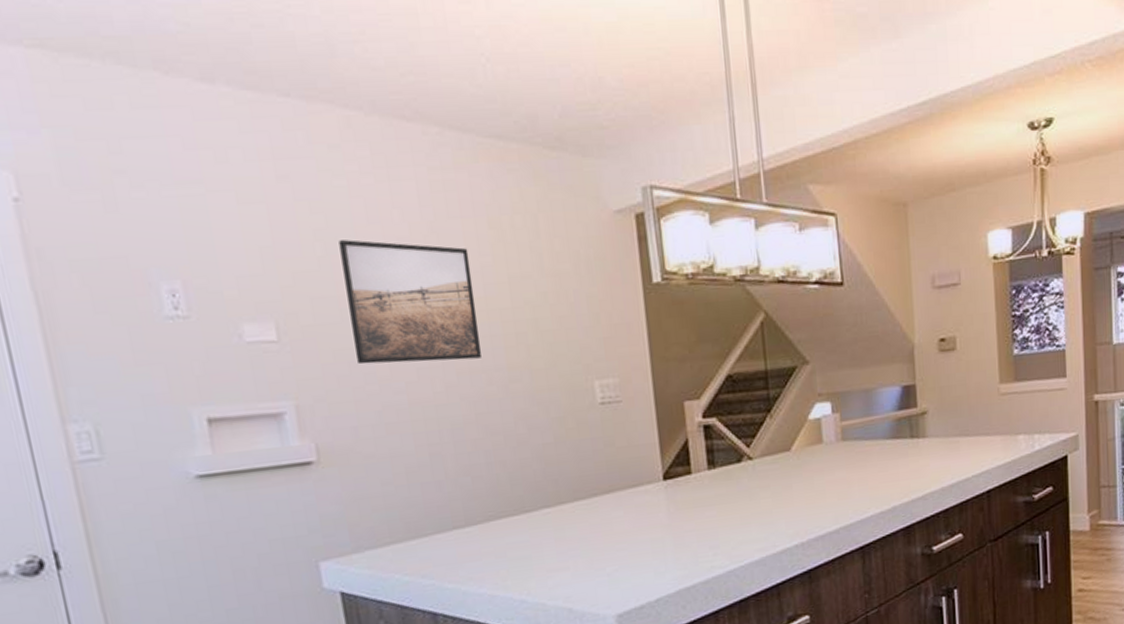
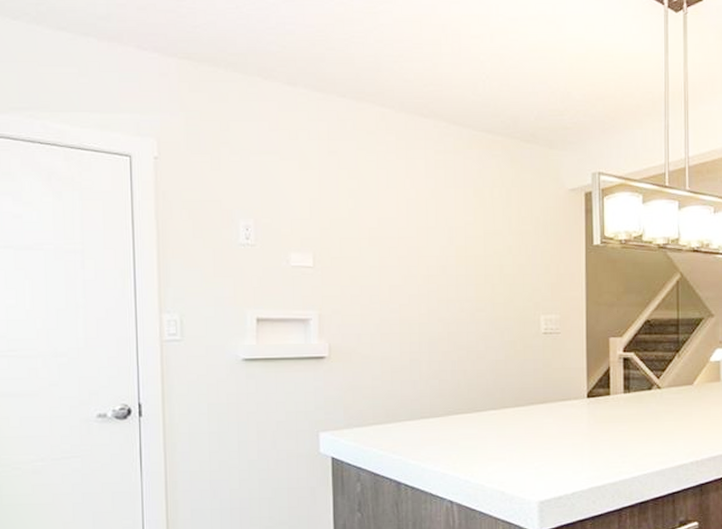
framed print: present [339,239,482,365] -> none [365,198,458,291]

